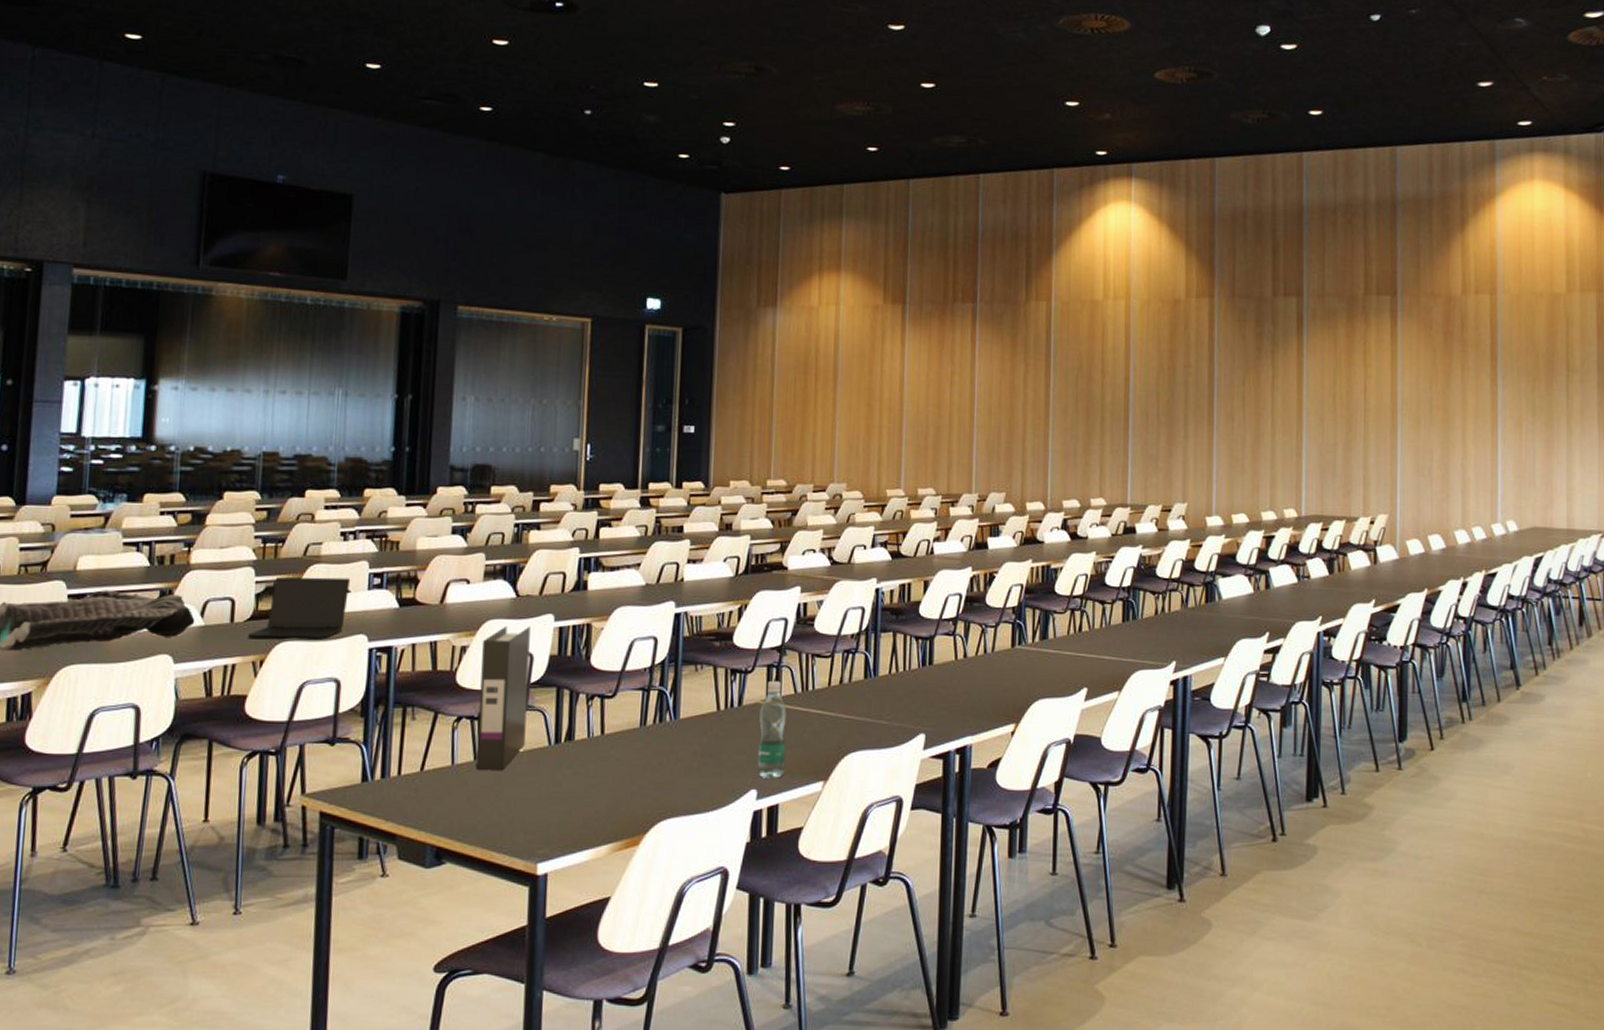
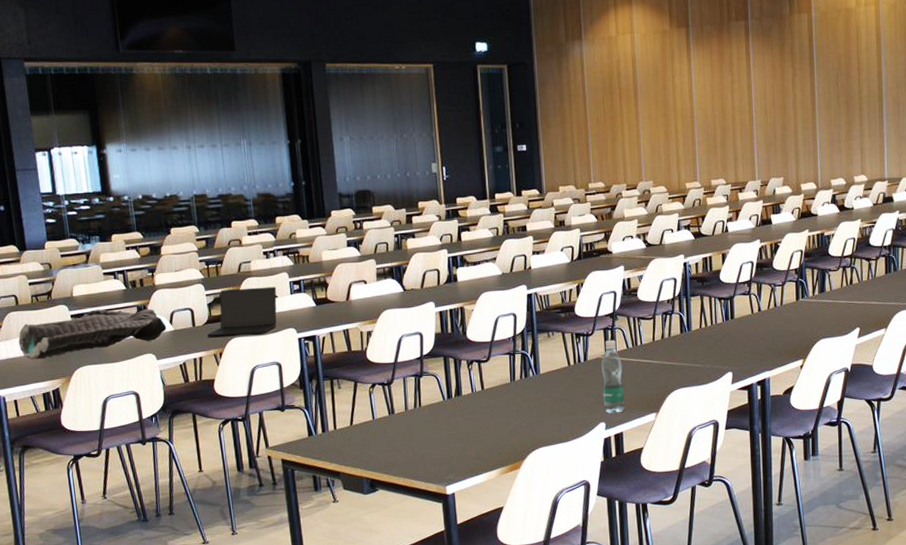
binder: present [476,625,531,770] -> none [382,312,425,422]

